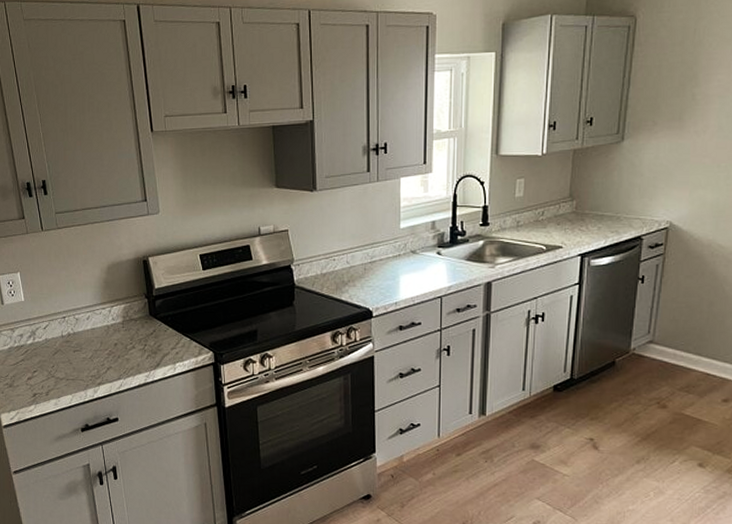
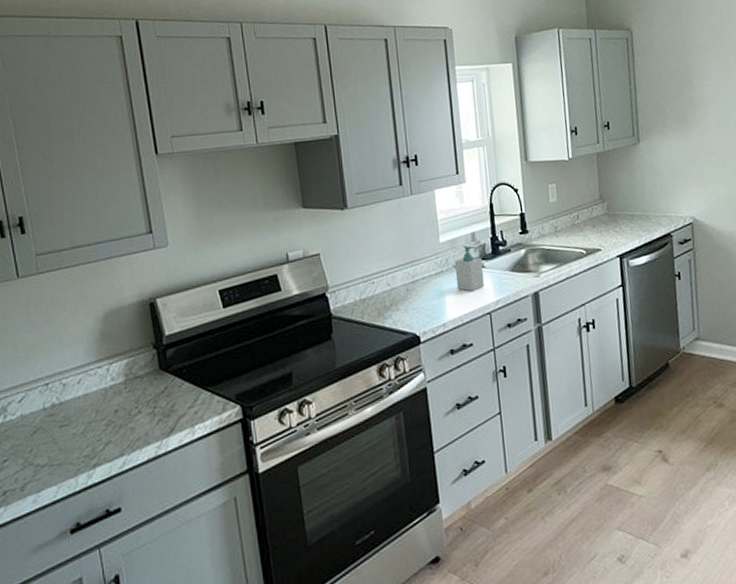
soap bottle: none [412,232,440,276] -> present [454,245,485,292]

